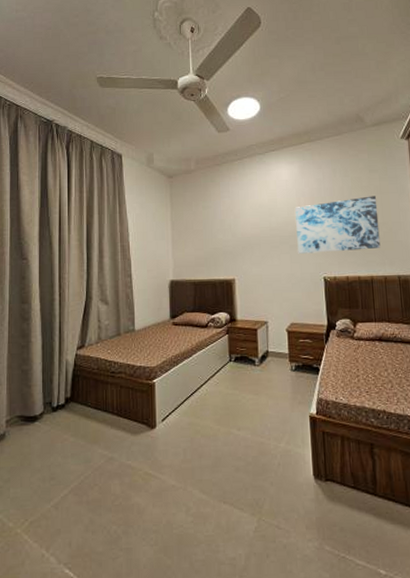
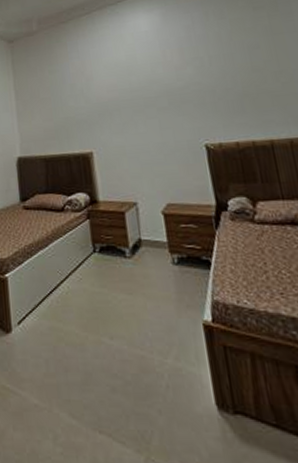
wall art: present [295,196,381,254] -> none [160,38,280,118]

